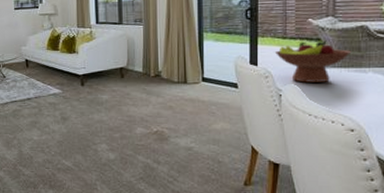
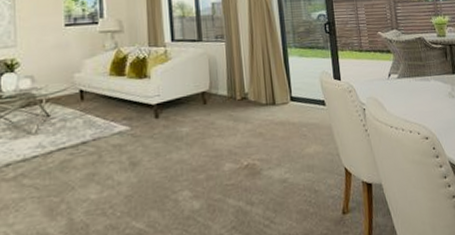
fruit bowl: present [275,40,352,83] -> none [355,52,416,95]

